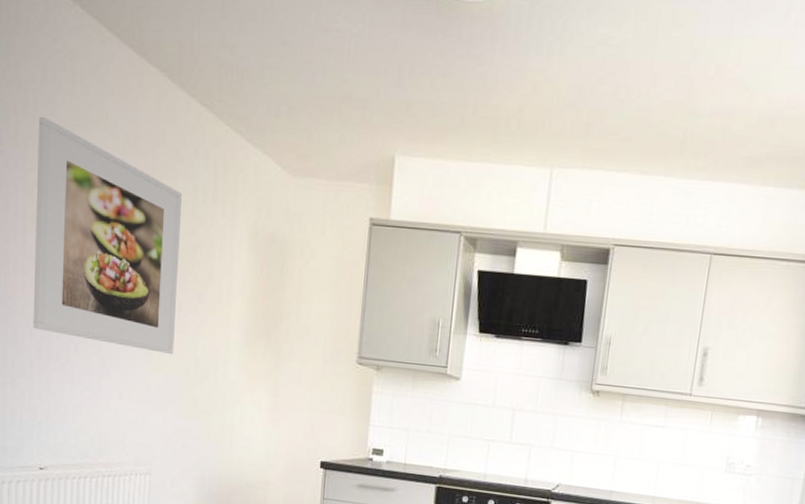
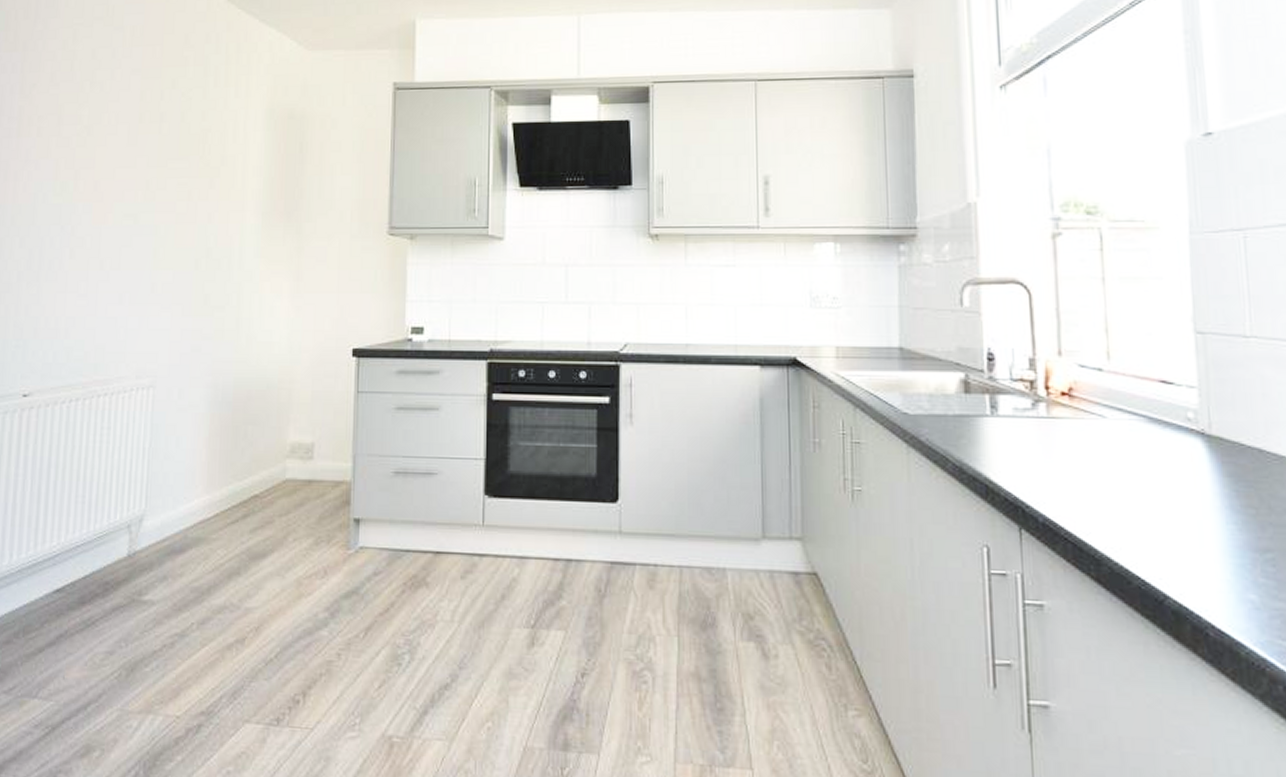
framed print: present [33,116,182,354] -> none [23,19,191,247]

